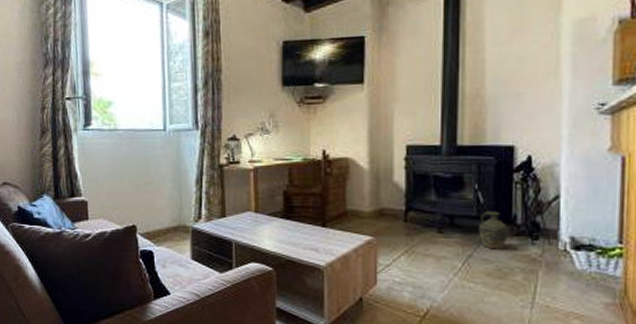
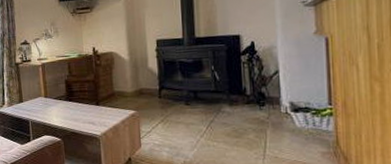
ceramic jug: present [478,211,510,249] -> none [217,85,242,115]

